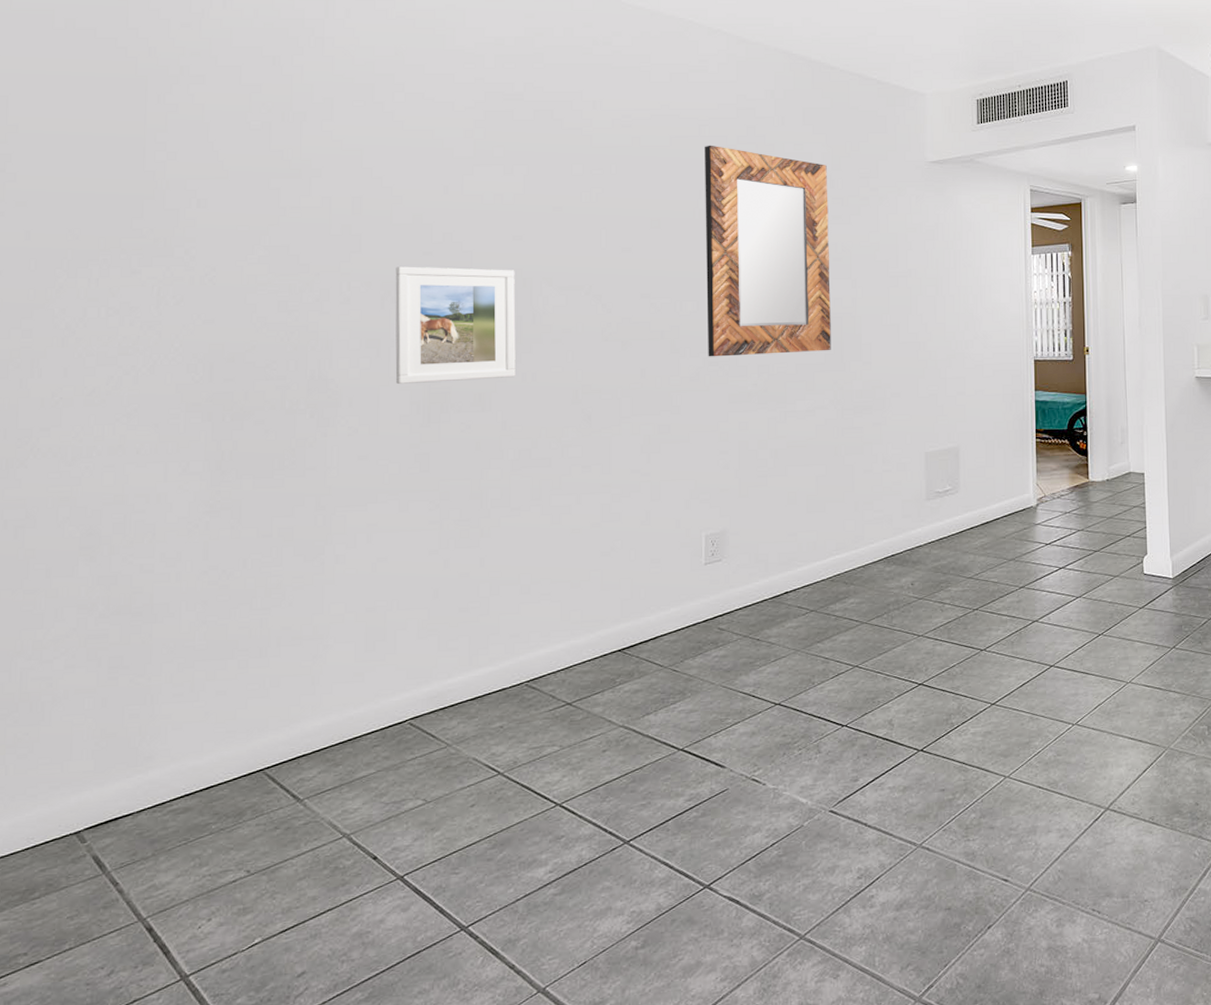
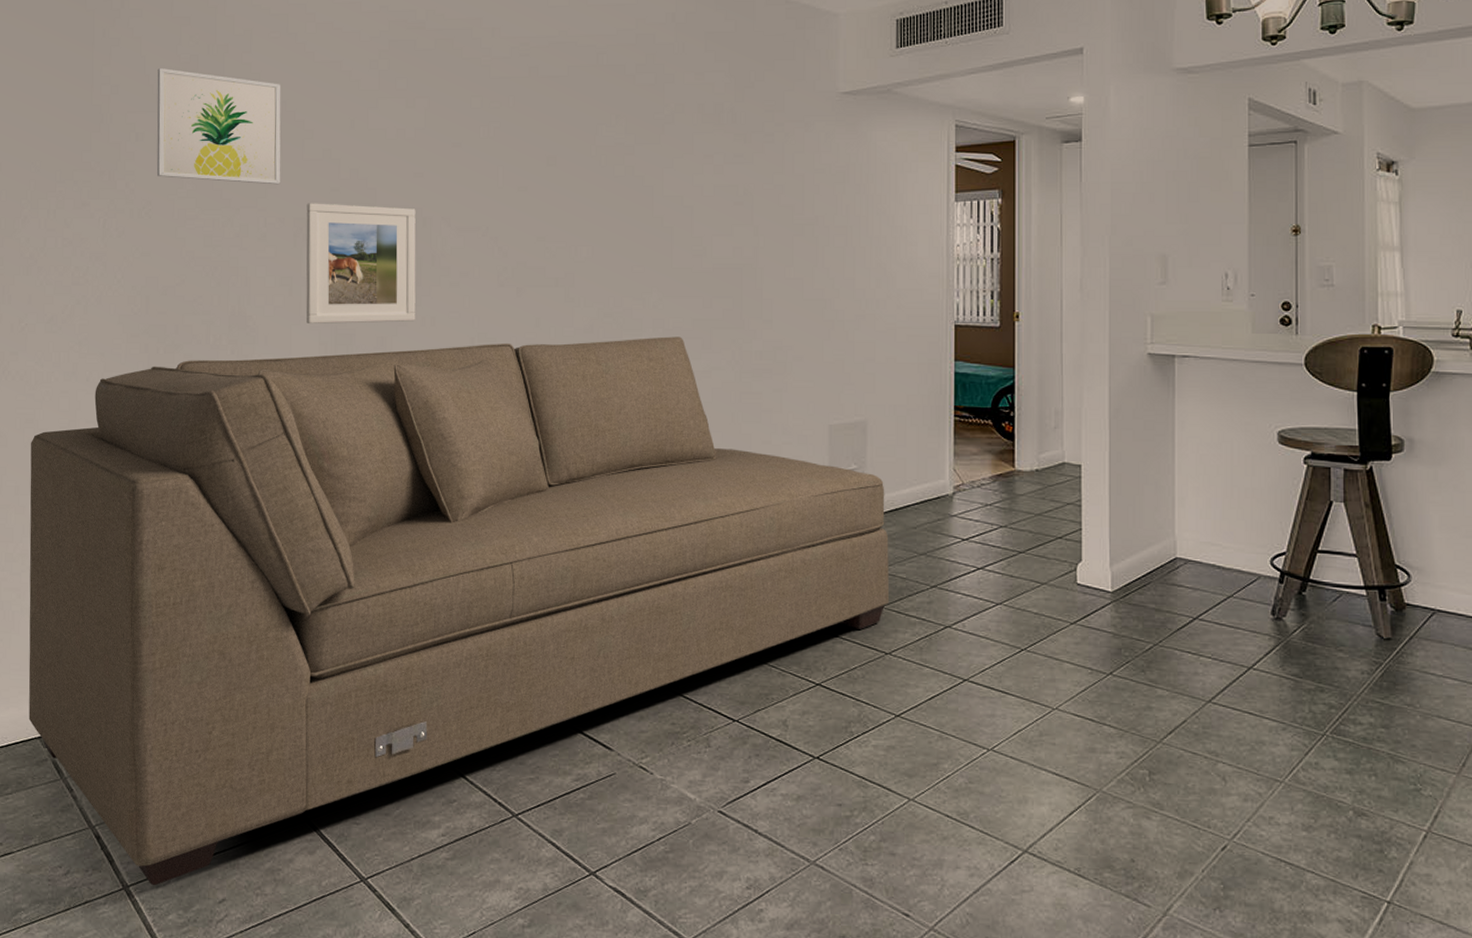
sofa: none [62,380,982,971] -> present [28,336,889,886]
wall art: none [222,135,367,249] -> present [156,68,281,185]
home mirror: present [705,145,831,357] -> none [601,75,730,308]

